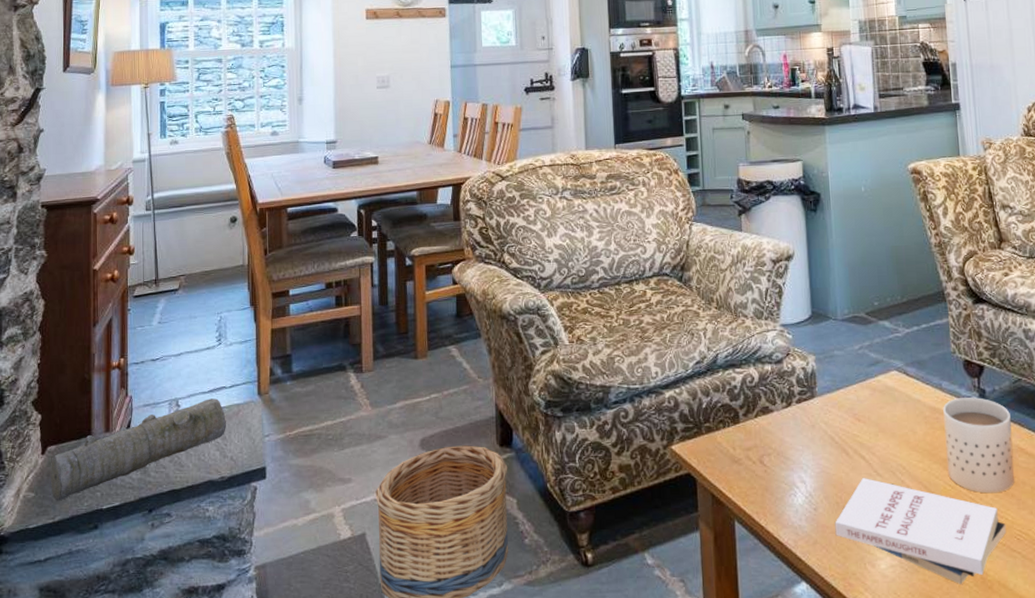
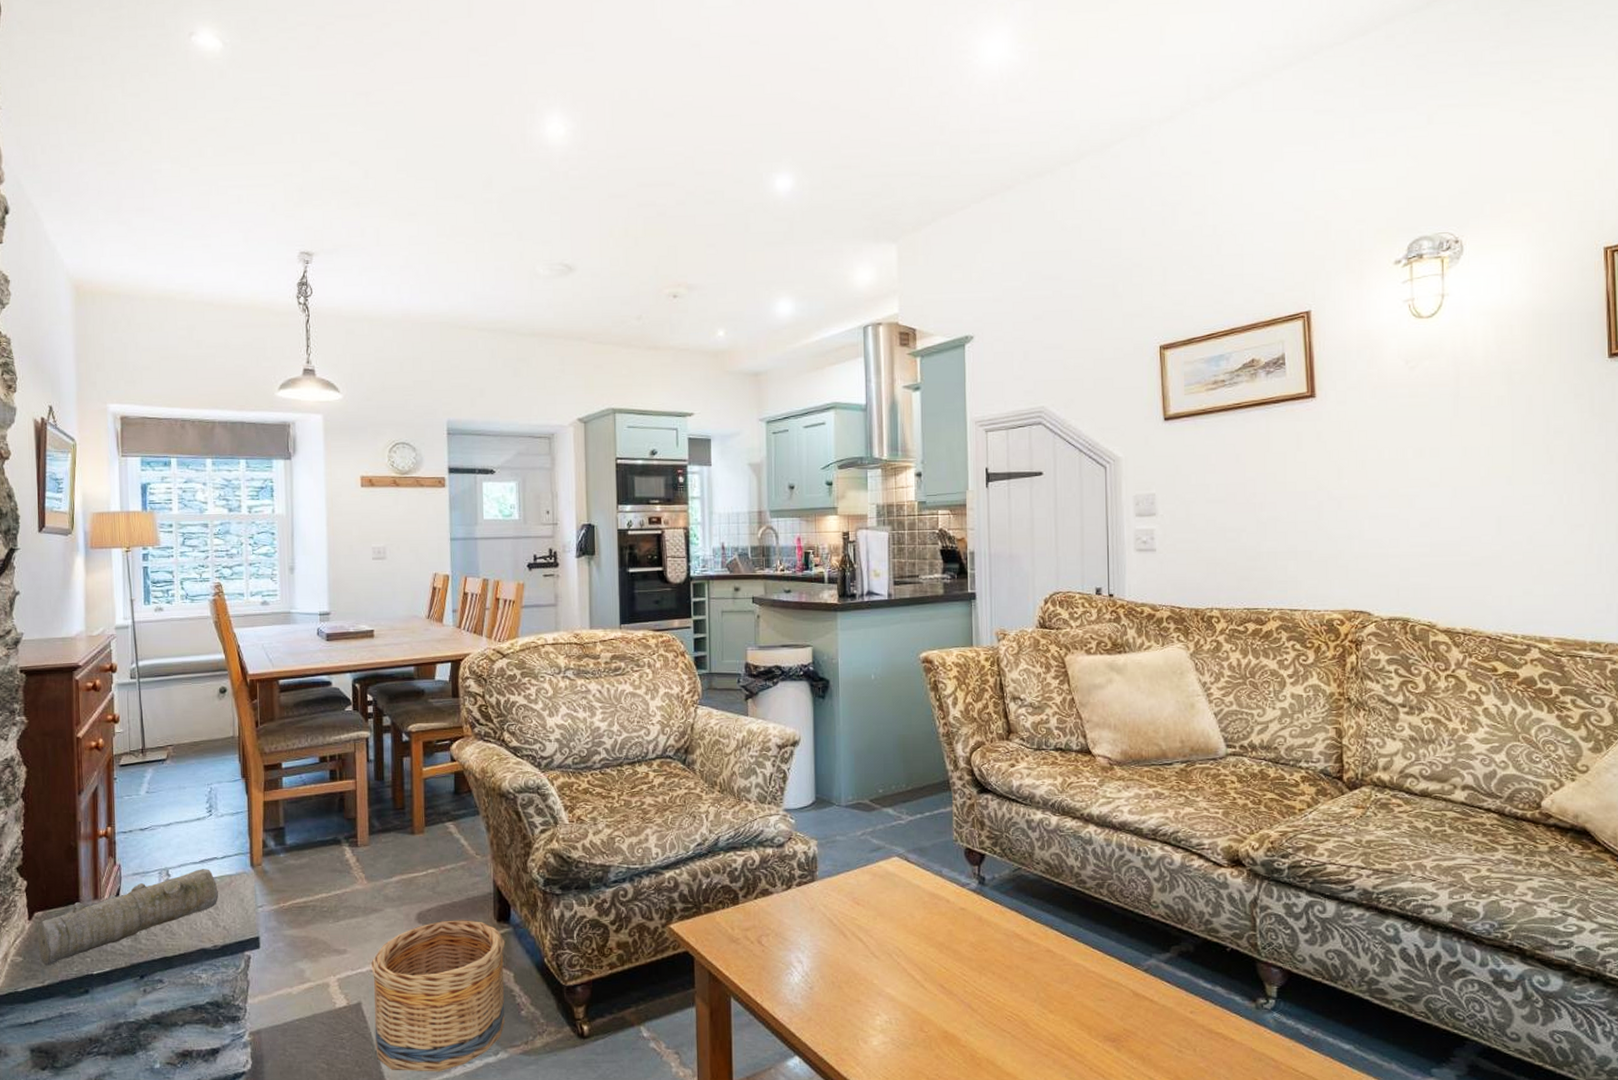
books: present [834,478,1007,584] -> none [829,959,998,1061]
mug: present [943,397,1015,494] -> none [942,884,1009,976]

